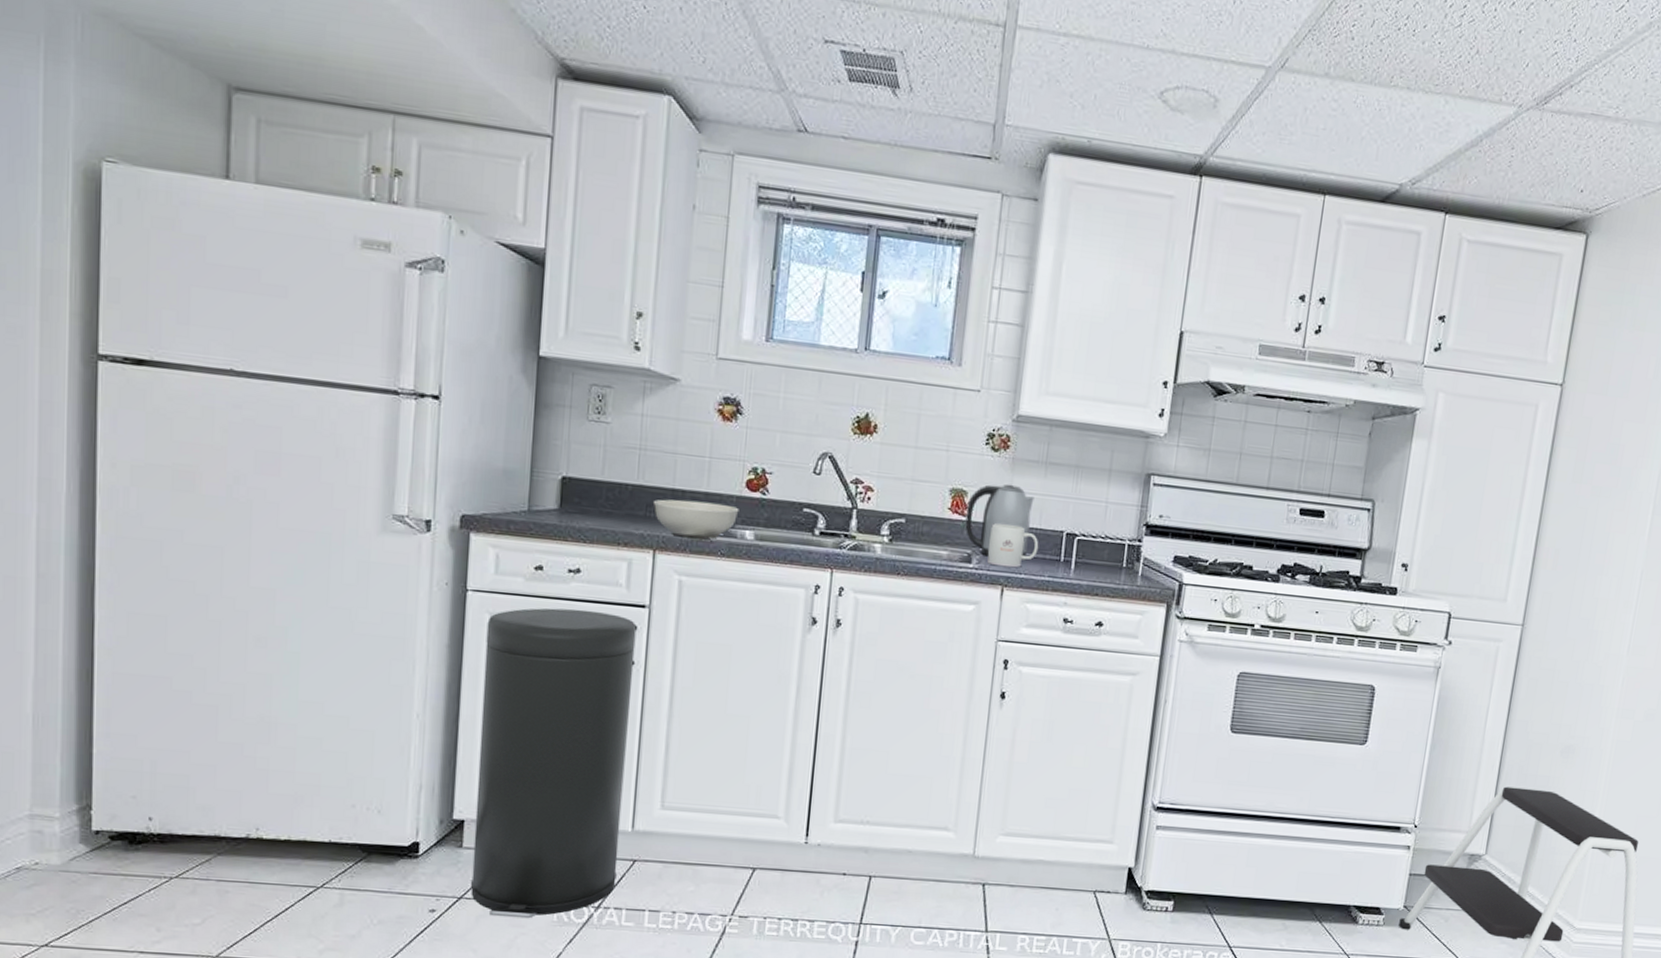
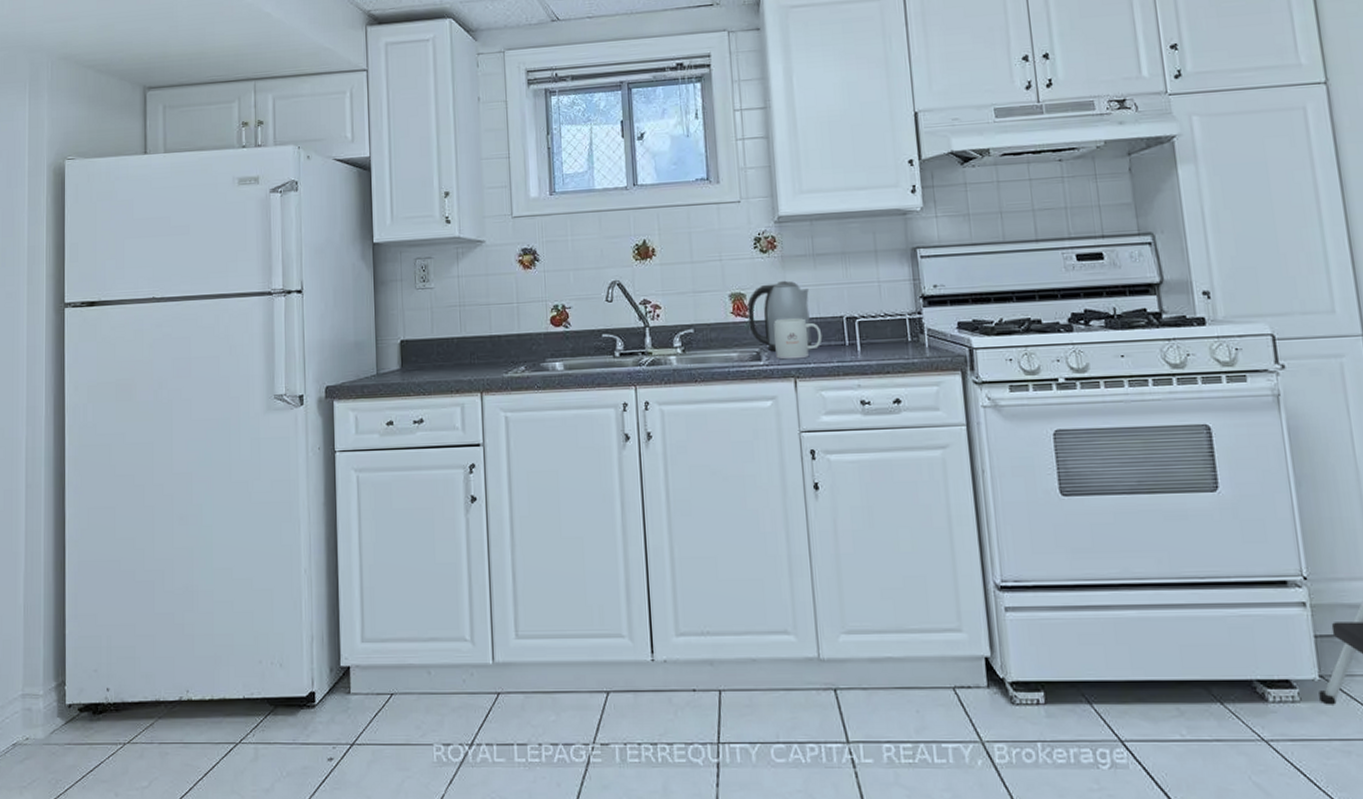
pedal bin: present [471,608,637,919] -> none [353,455,484,761]
bowl: present [652,499,739,539] -> none [475,342,548,377]

